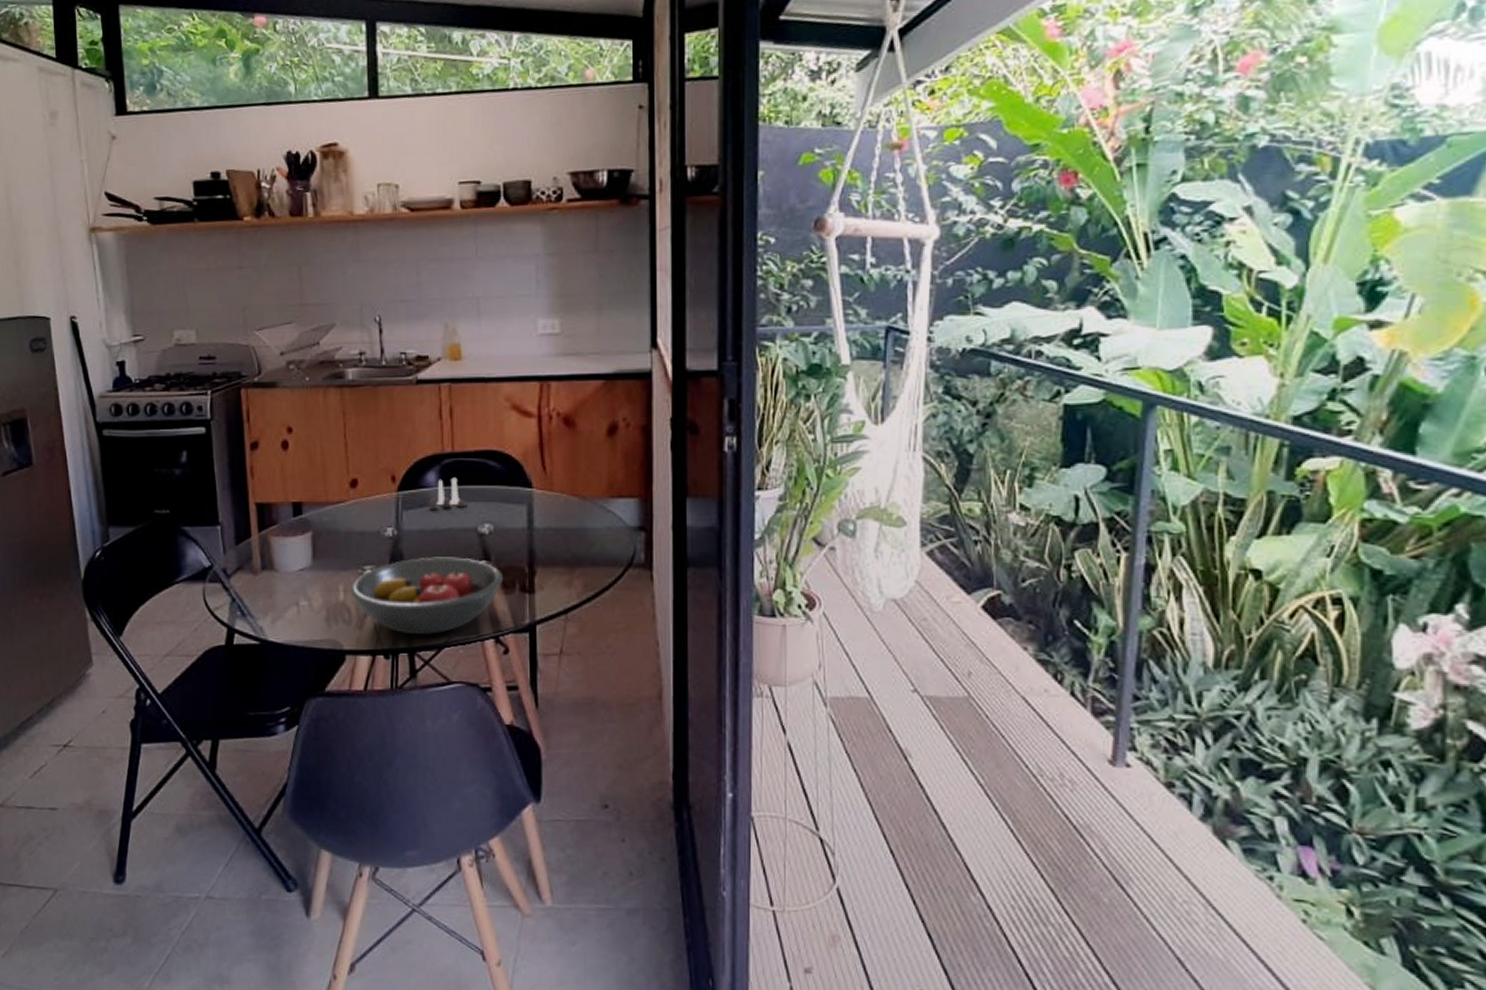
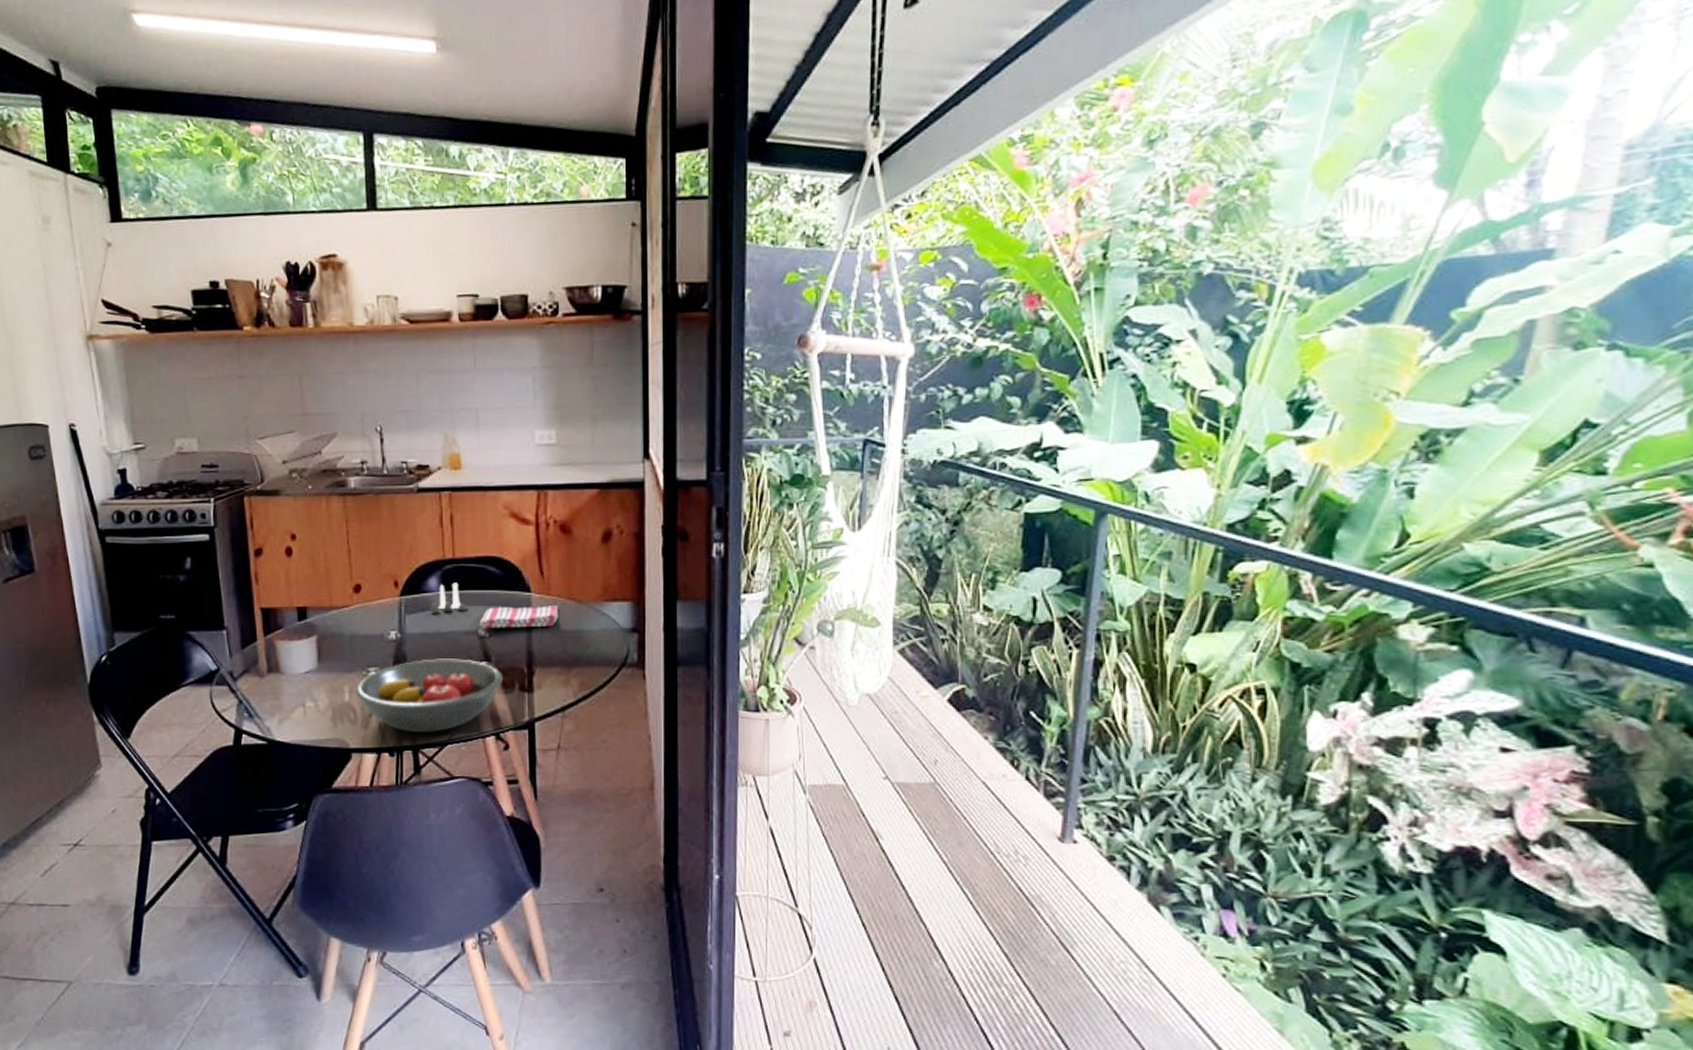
dish towel: none [479,502,561,525] -> present [480,606,558,628]

